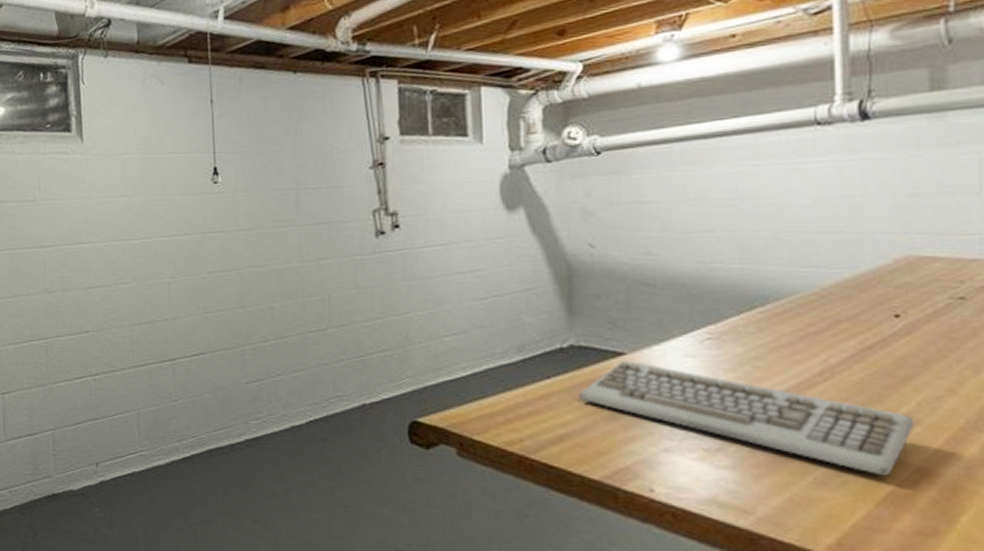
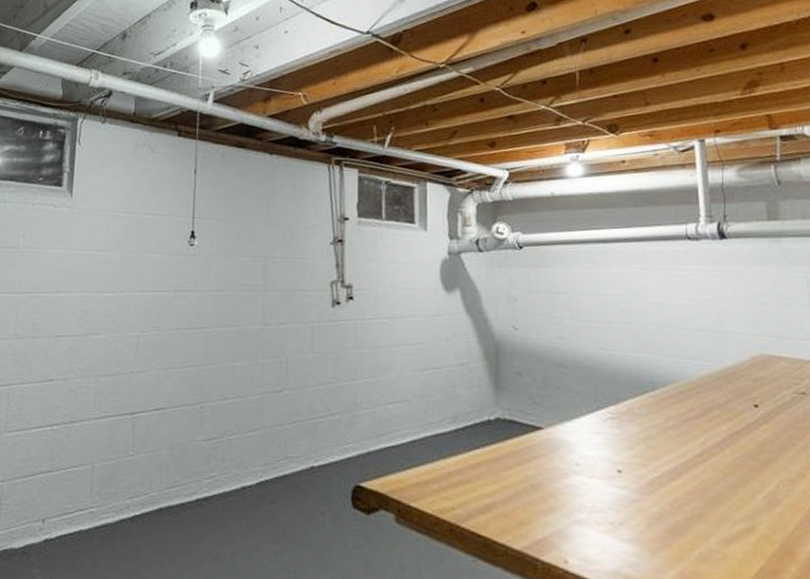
keyboard: present [579,361,915,476] -> none [504,435,776,553]

